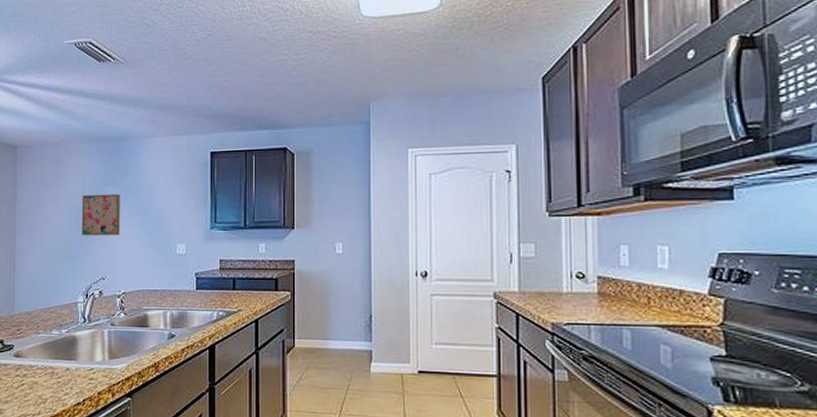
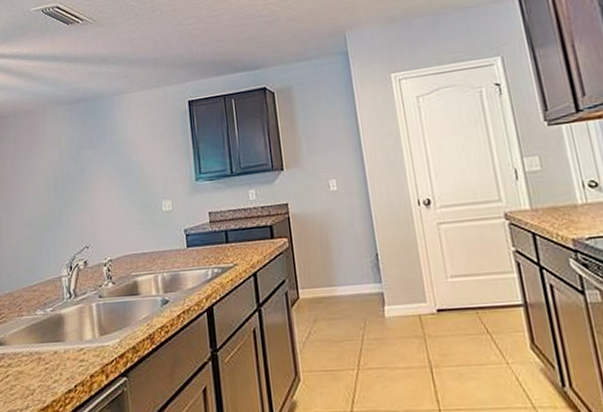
wall art: present [82,193,120,236] -> none [59,155,101,204]

